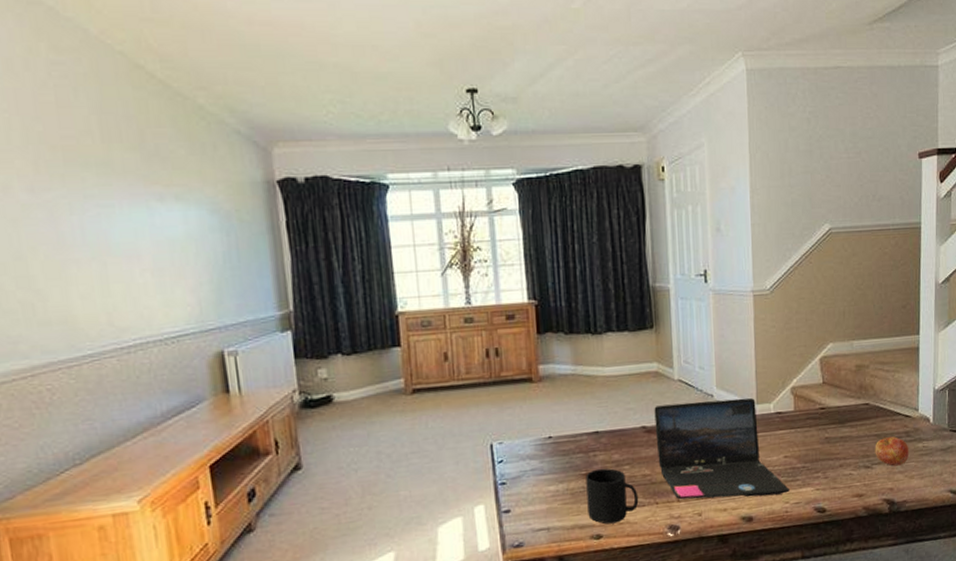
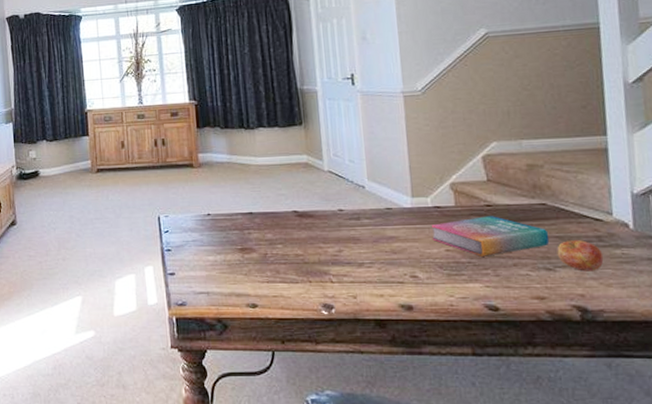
mug: present [586,468,639,524] -> none [241,245,292,296]
laptop: present [654,398,789,500] -> none [305,191,454,287]
book: none [772,418,870,460] -> present [431,216,550,257]

